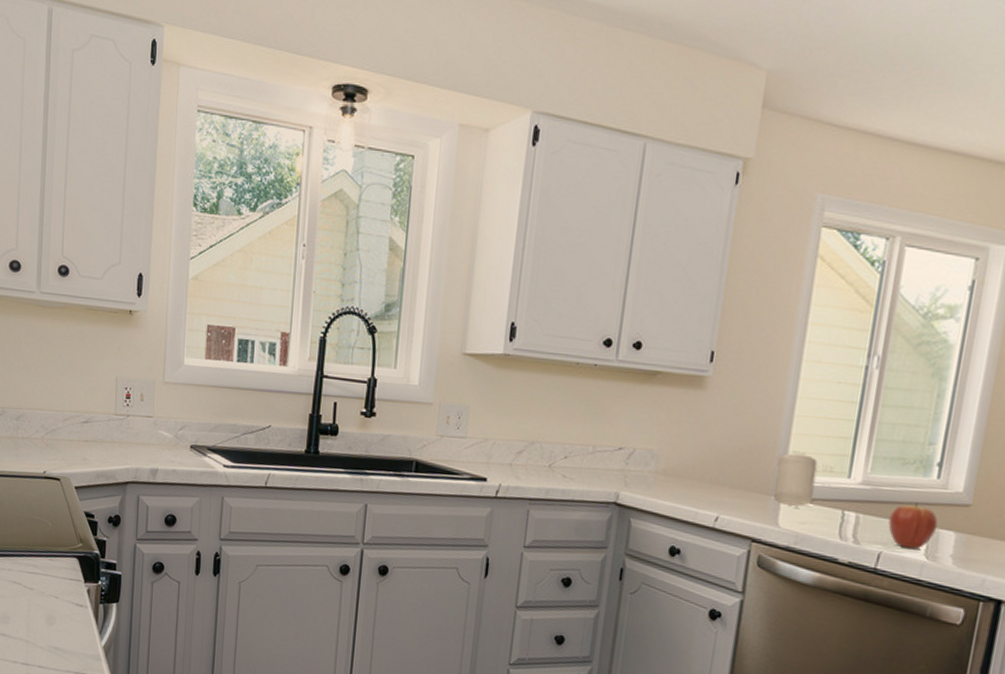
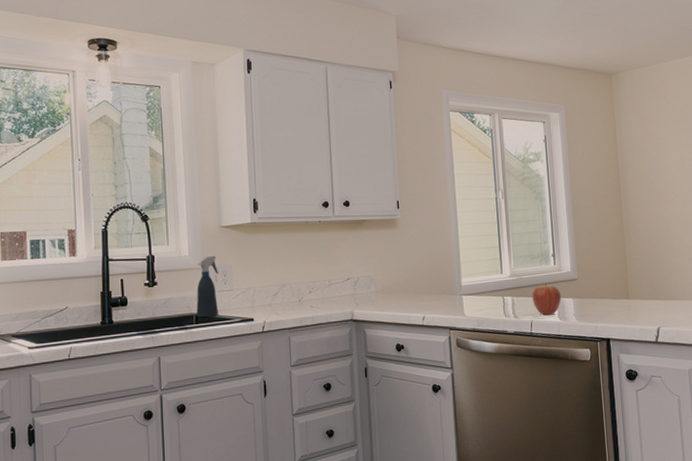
spray bottle: none [417,389,452,467] -> present [196,255,219,318]
canister: present [766,450,835,508] -> none [449,261,492,301]

